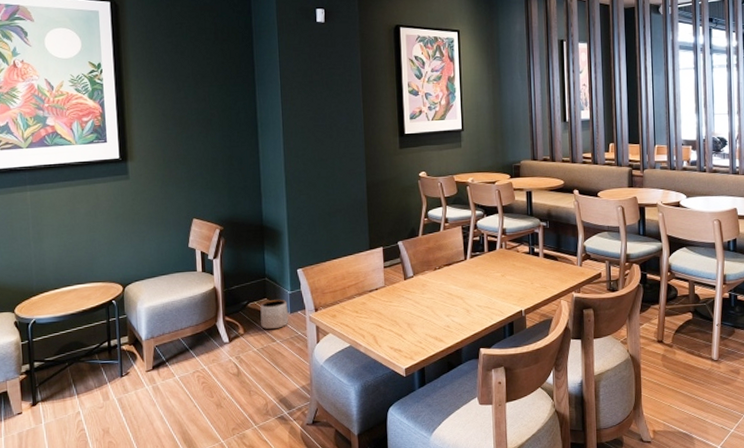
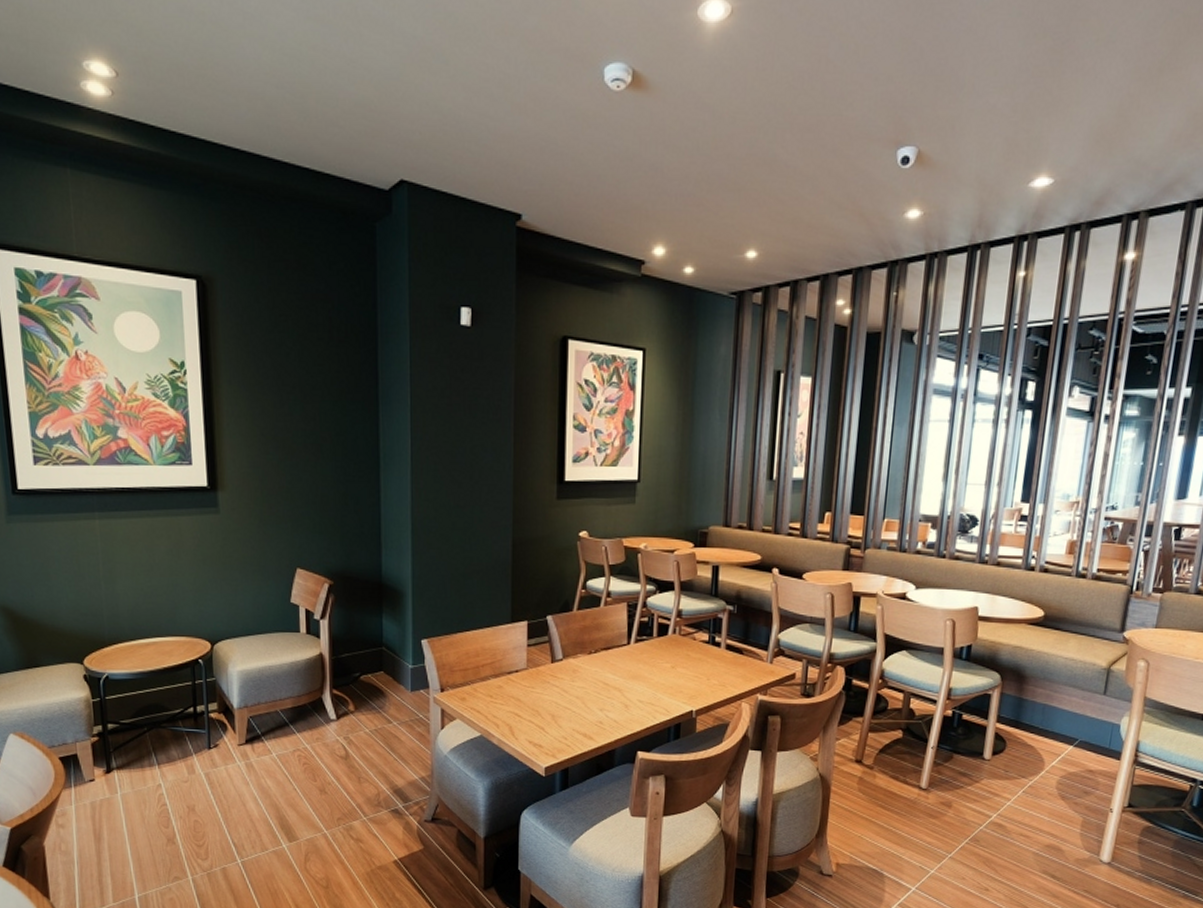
planter: present [260,299,288,330] -> none [375,673,408,709]

